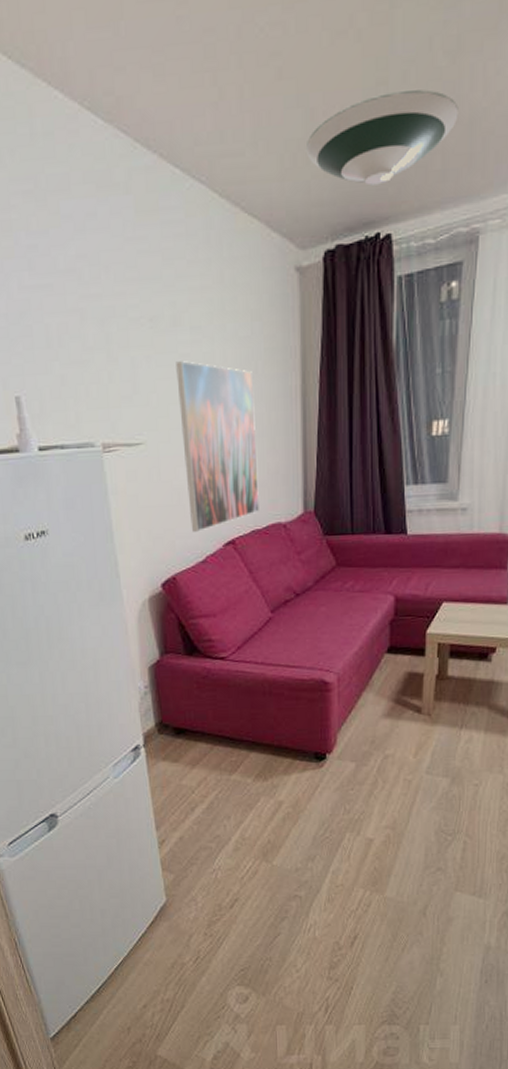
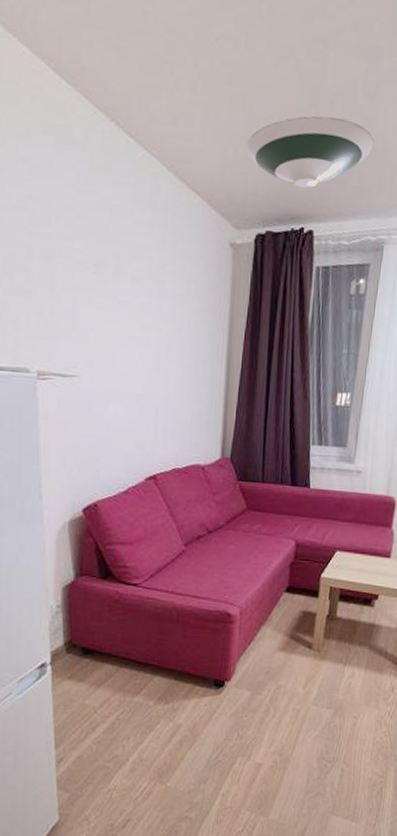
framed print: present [176,361,259,532] -> none [114,307,185,464]

